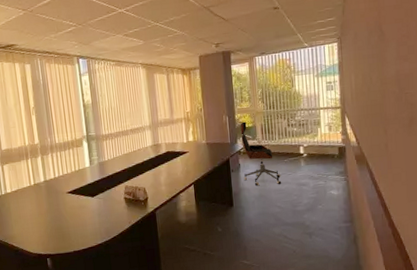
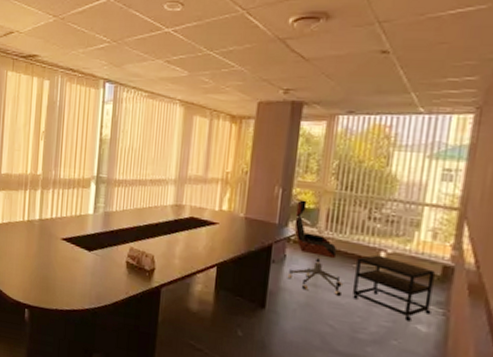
side table: none [286,149,338,190] -> present [353,255,435,321]

